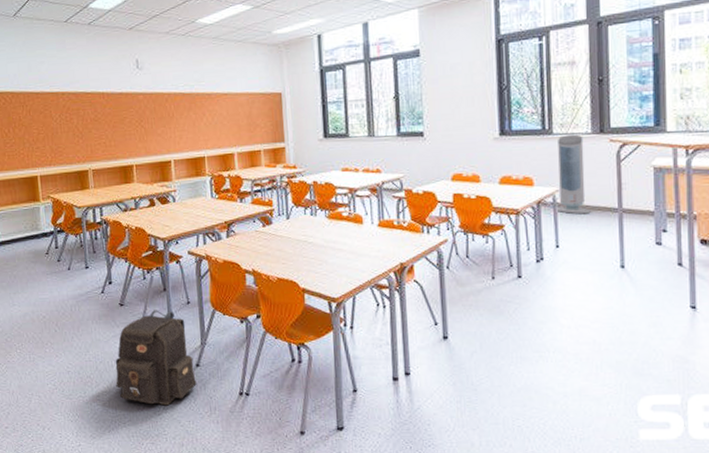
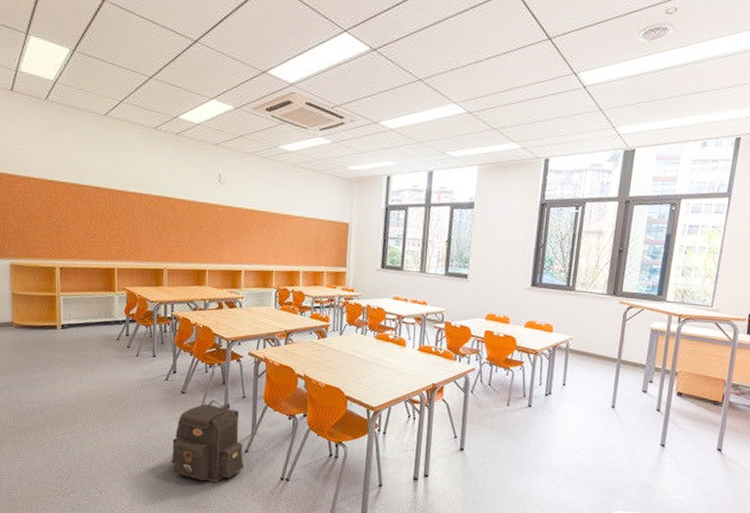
air purifier: present [555,134,591,214] -> none [566,293,599,361]

